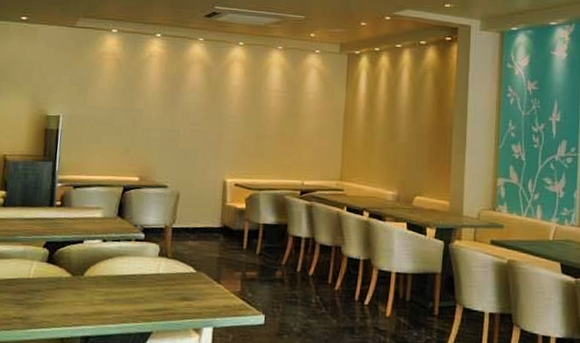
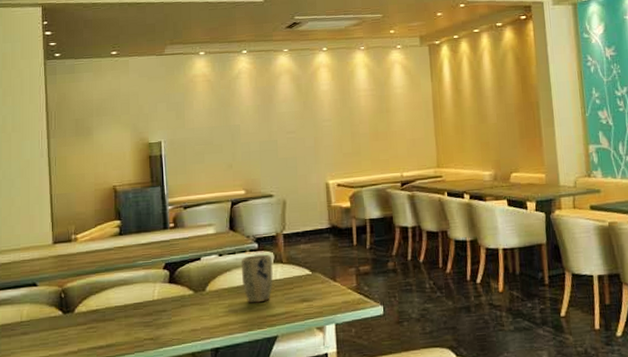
plant pot: none [123,245,157,295] -> present [241,254,273,303]

